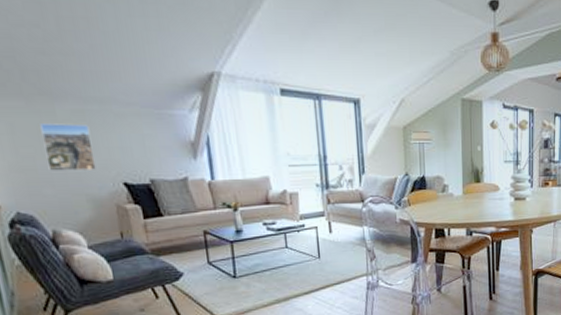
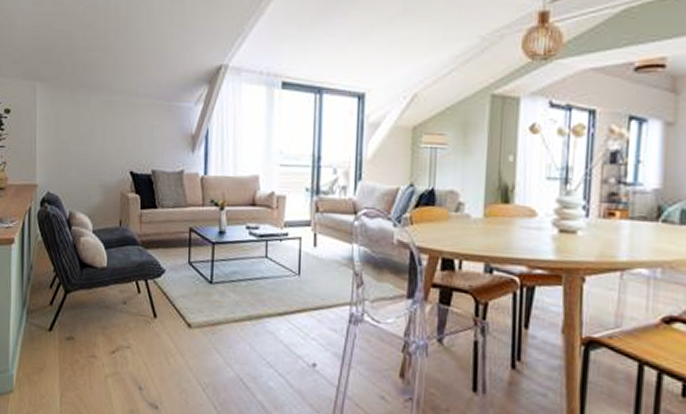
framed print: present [40,123,96,171] -> none [76,113,113,158]

